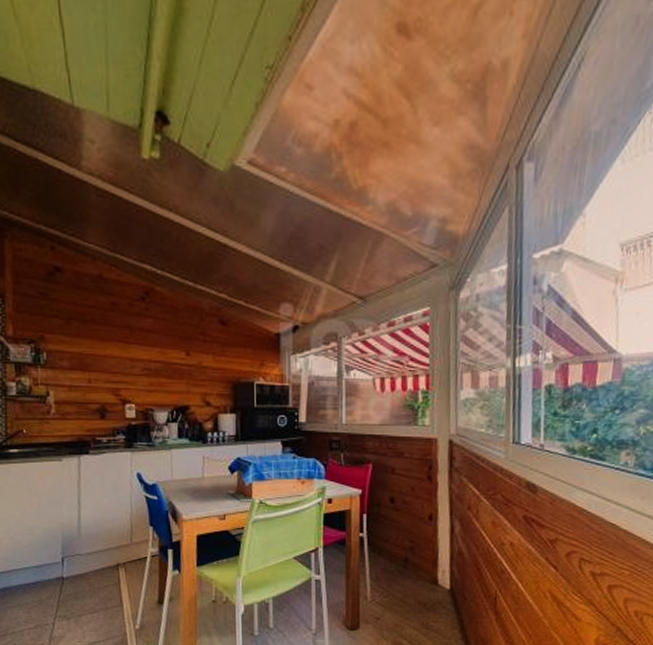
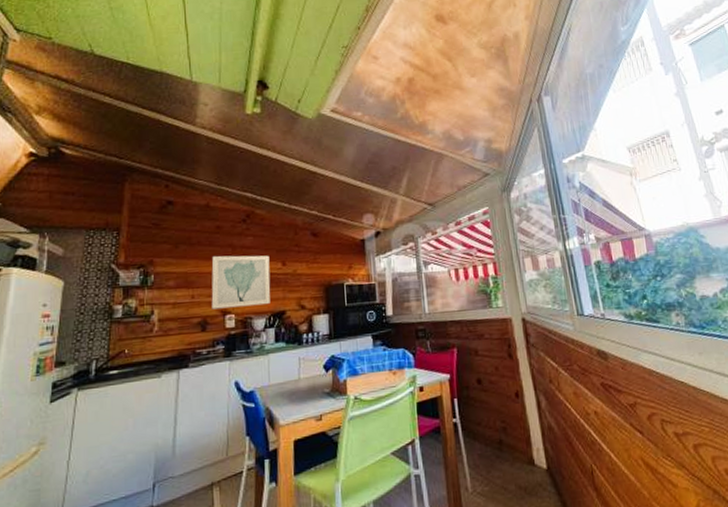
wall art: none [108,337,173,397] -> present [211,255,271,310]

